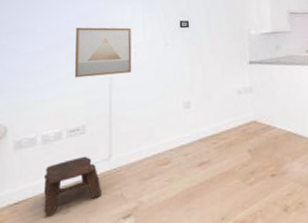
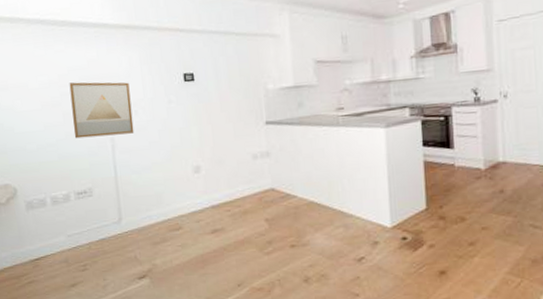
stool: present [43,156,101,216] -> none [58,218,115,272]

